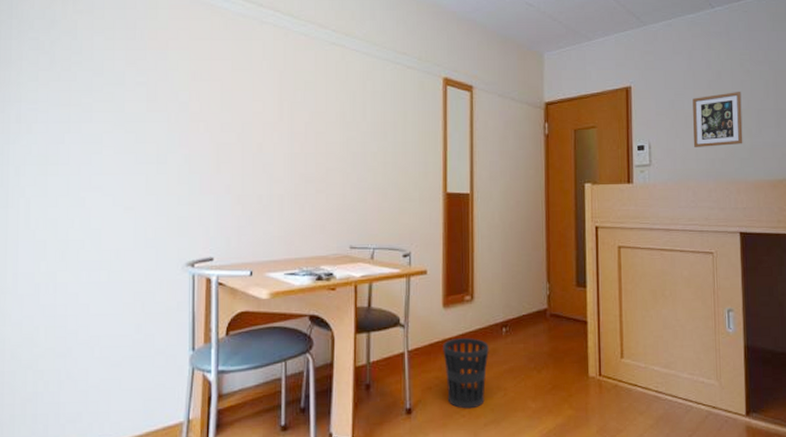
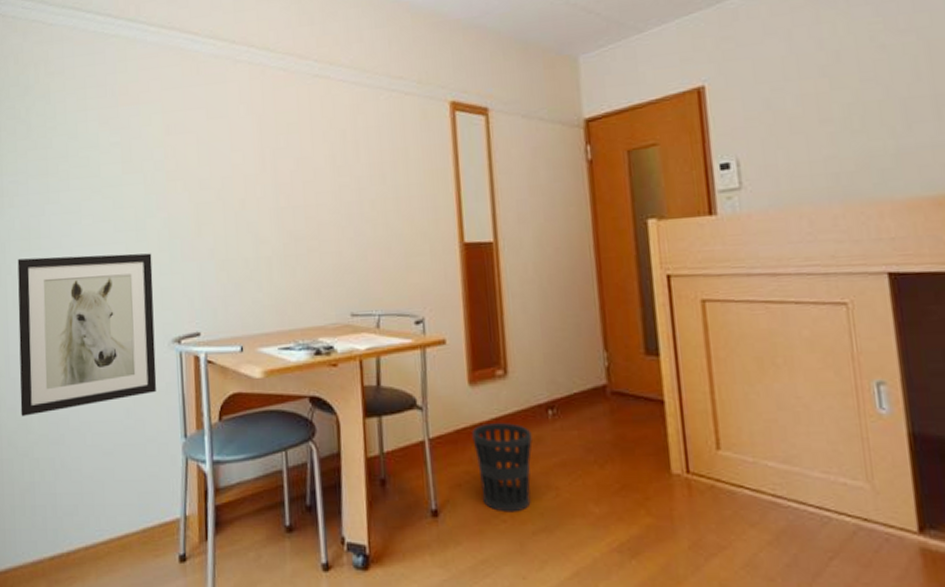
wall art: none [27,182,171,332] -> present [17,253,157,417]
picture frame: present [692,92,743,147] -> none [798,76,883,159]

